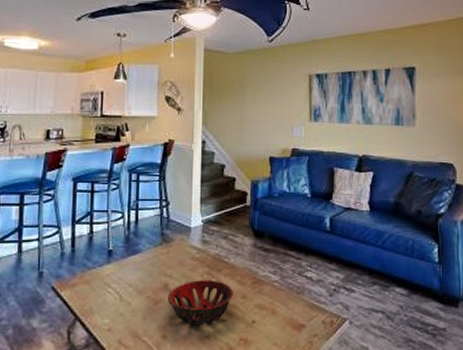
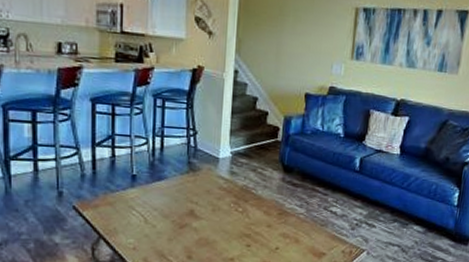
decorative bowl: present [167,280,233,326] -> none [192,208,259,249]

